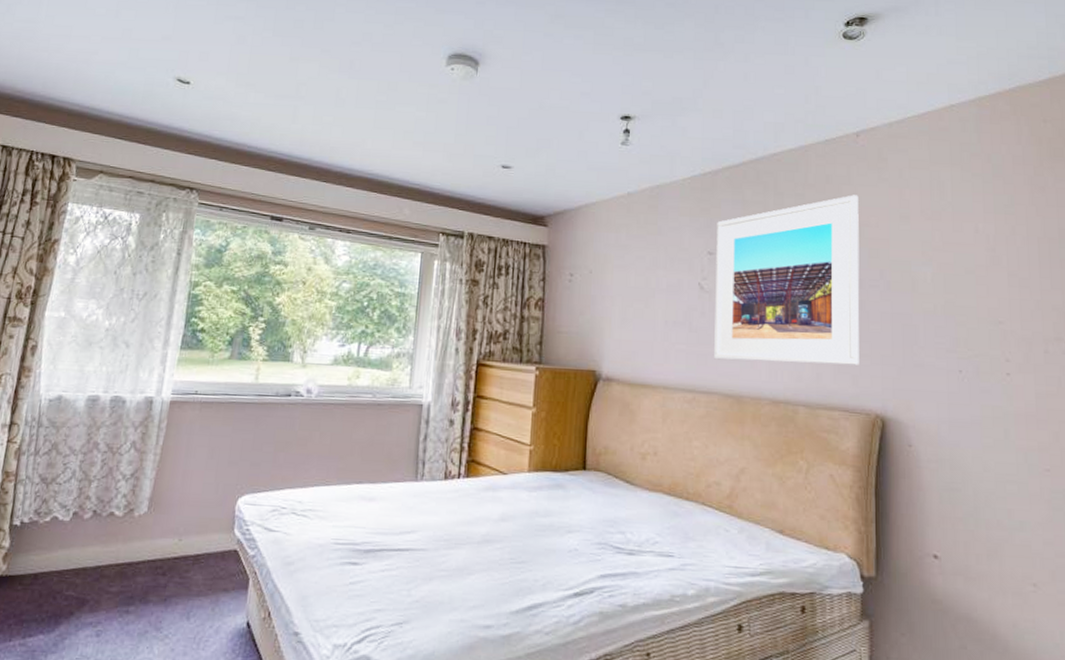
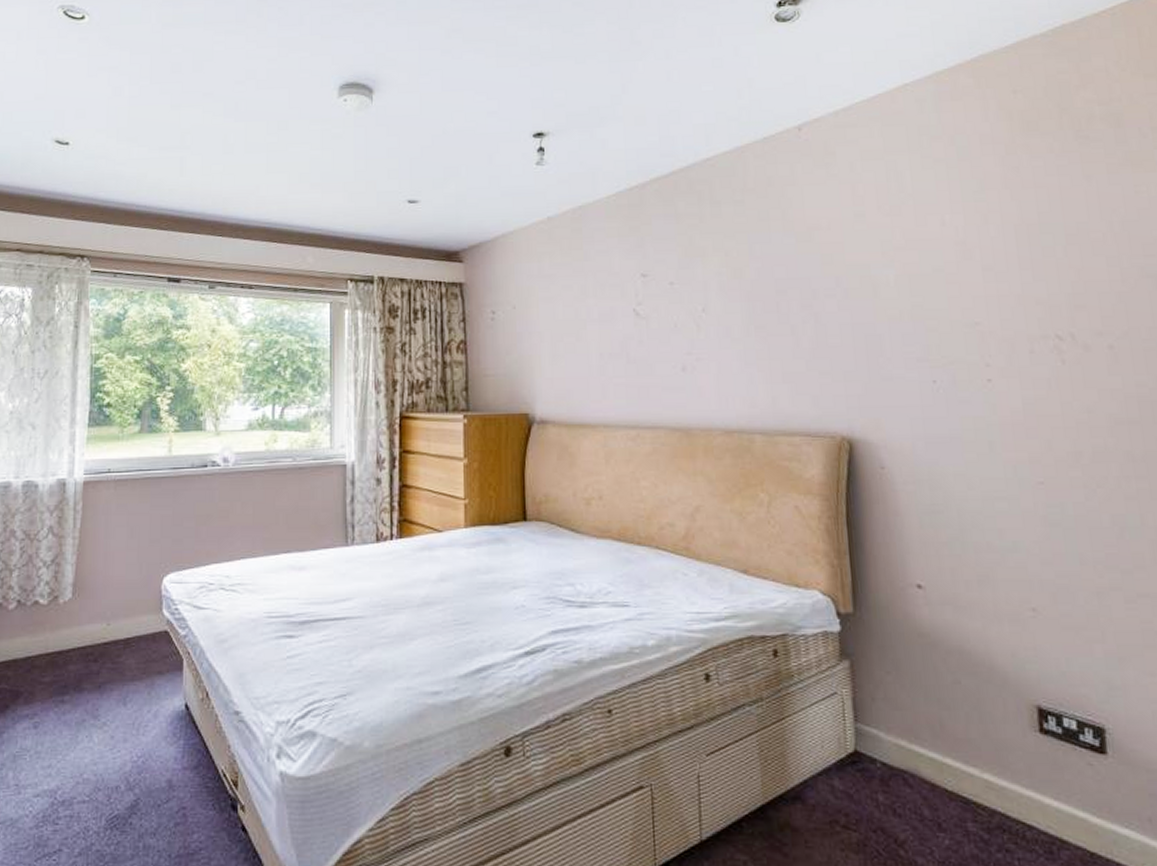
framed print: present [714,195,860,366] -> none [648,196,819,391]

